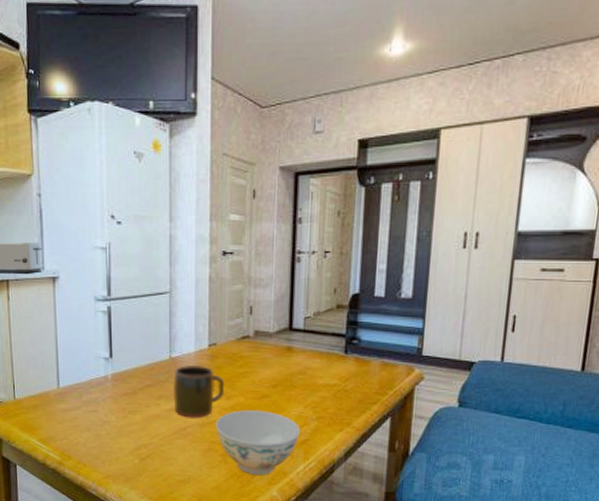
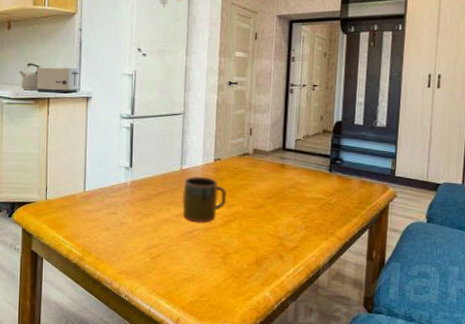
bowl: present [215,410,301,476] -> none [217,217,291,277]

